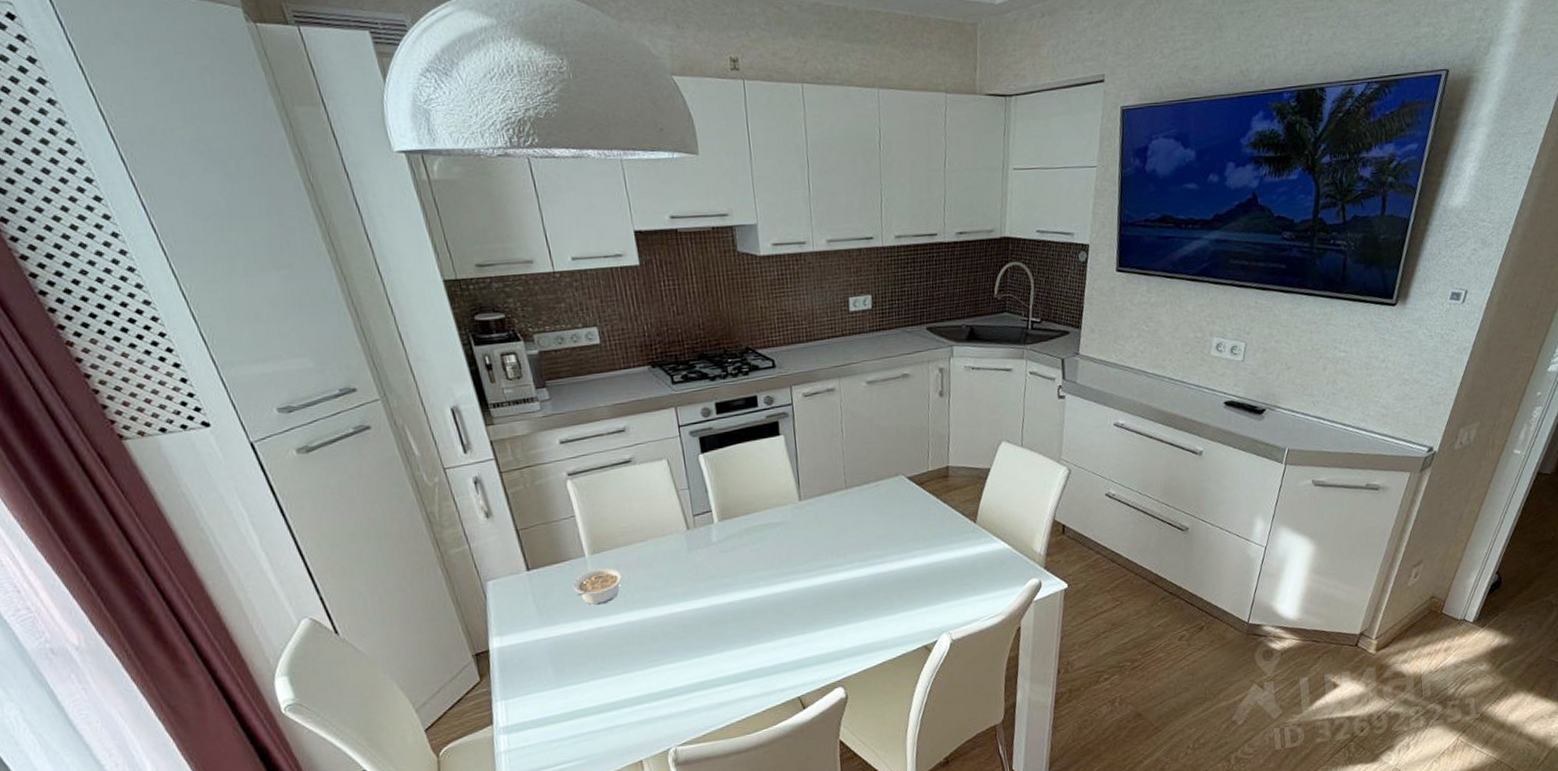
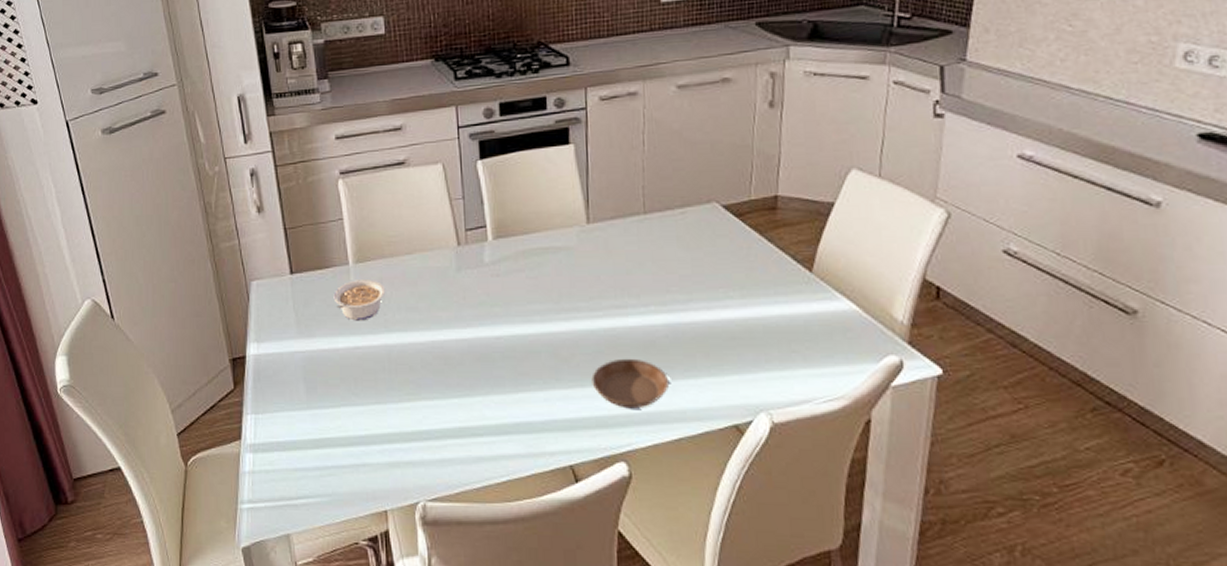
saucer: none [811,605,873,646] -> present [591,358,670,409]

